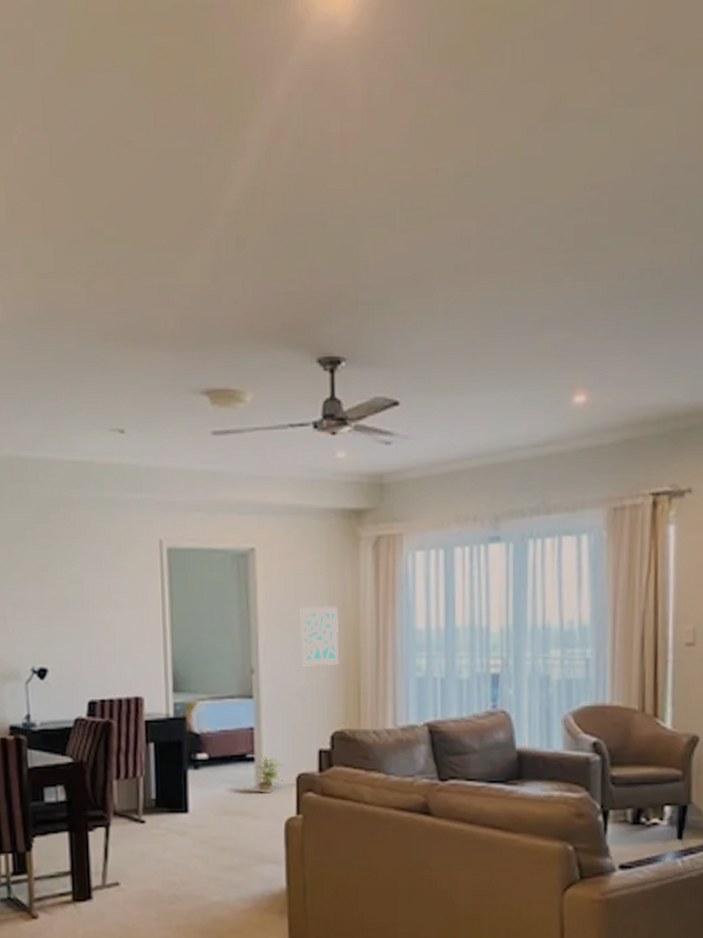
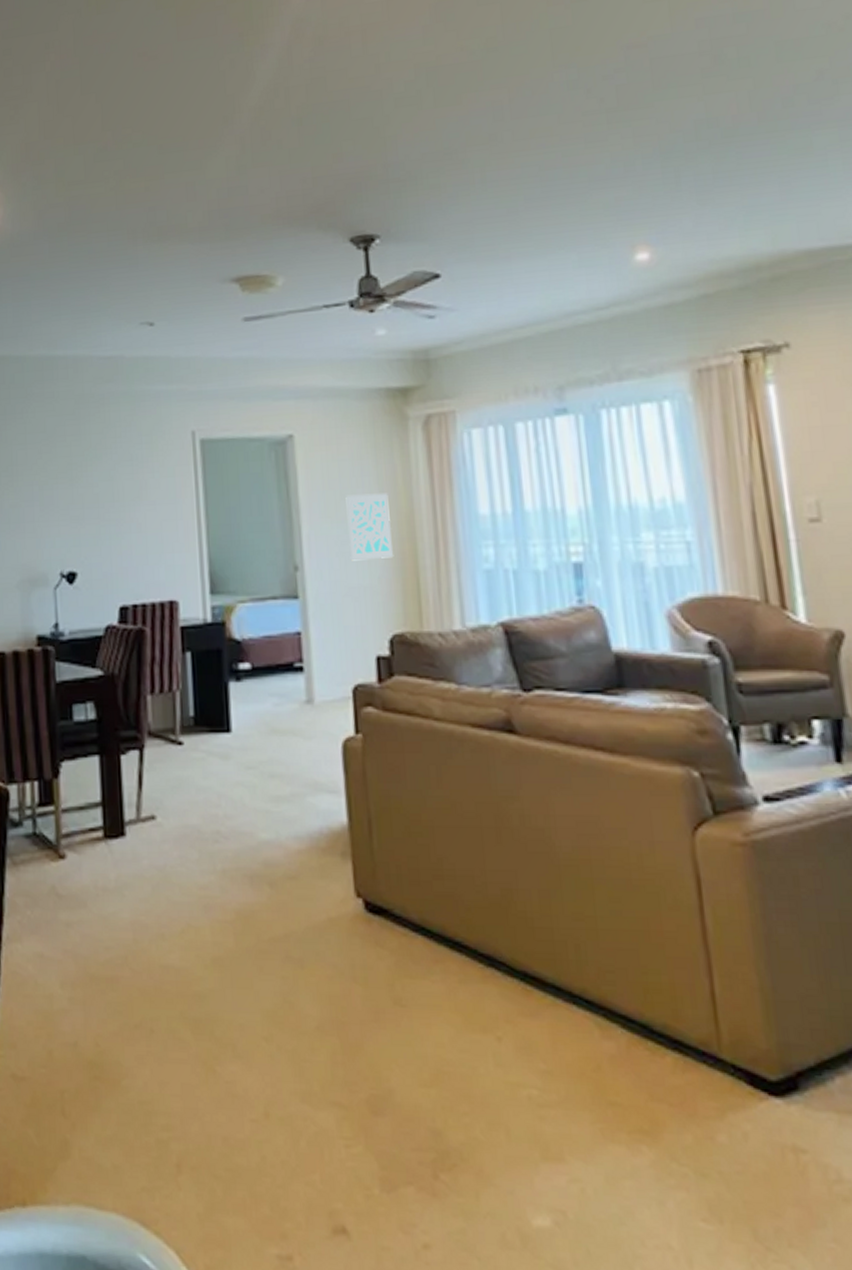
potted plant: present [251,752,286,793] -> none [299,660,341,709]

